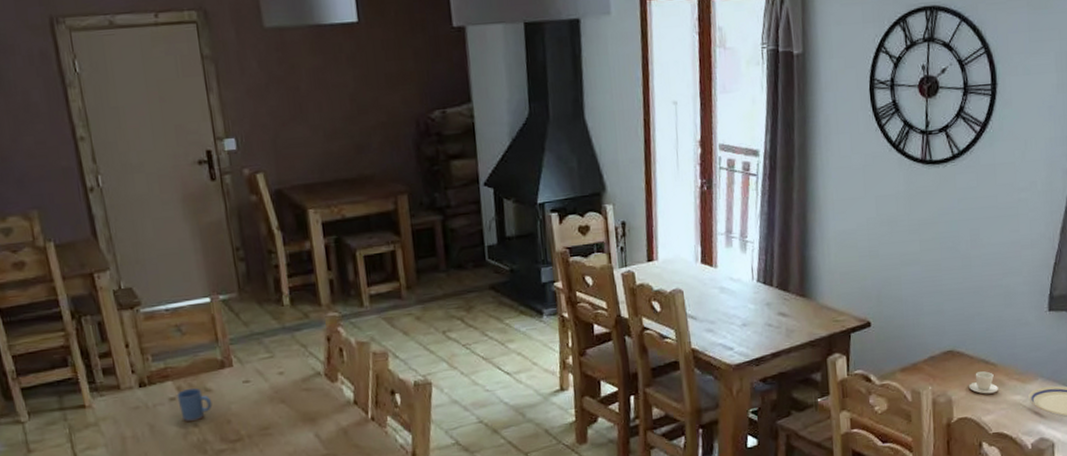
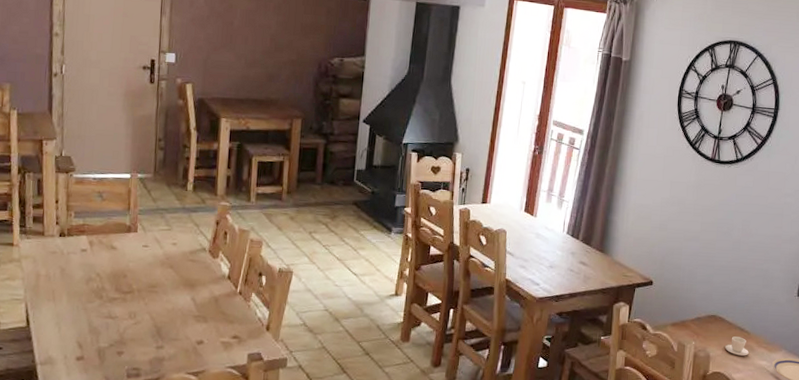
mug: present [176,387,213,422] -> none [87,244,115,272]

